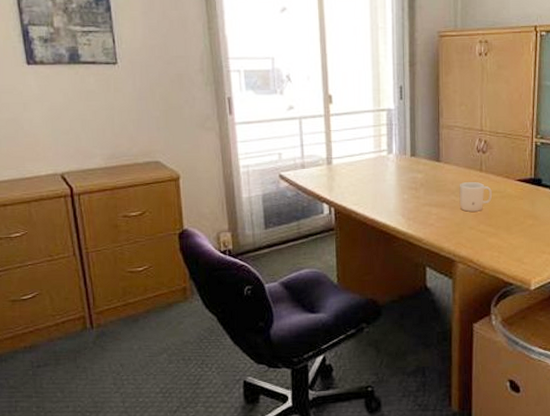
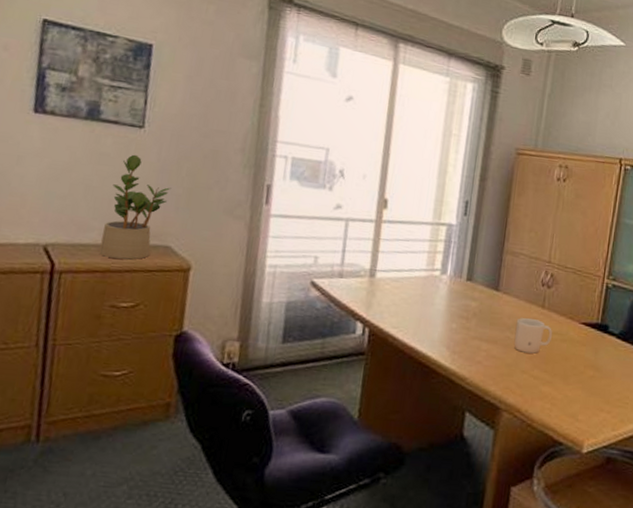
potted plant: none [103,88,150,177] -> present [99,154,172,260]

